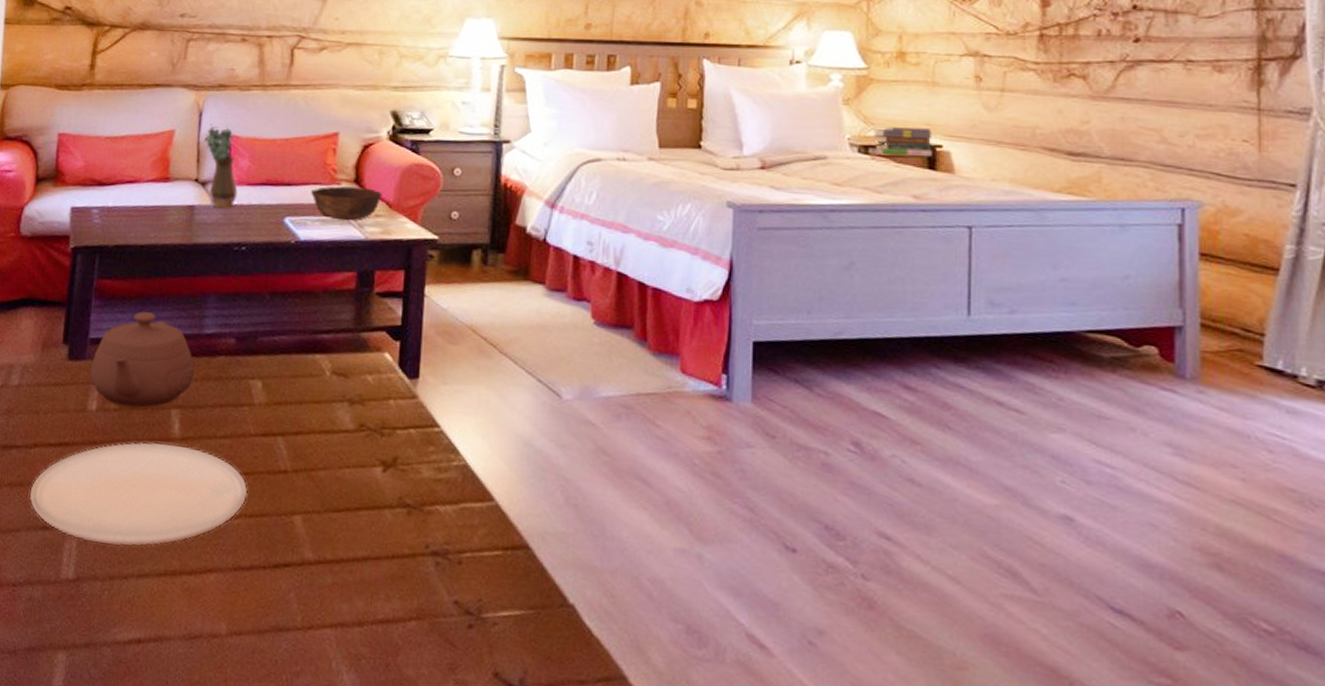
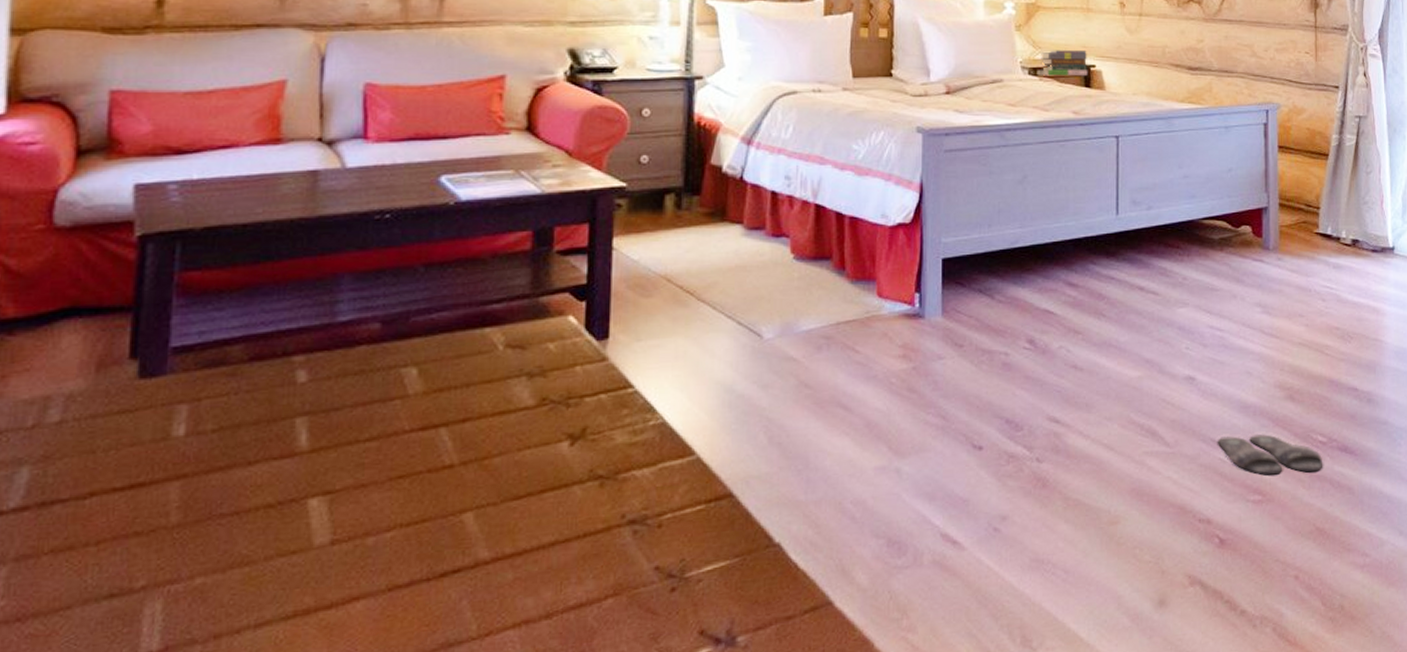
plate: present [29,442,248,547] -> none [85,459,404,600]
teapot: present [90,311,195,408] -> none [173,304,327,425]
vase: present [204,124,238,210] -> none [329,71,377,172]
bowl: present [310,186,382,220] -> none [472,136,560,173]
slippers: none [1107,596,1267,668] -> present [1218,433,1322,477]

